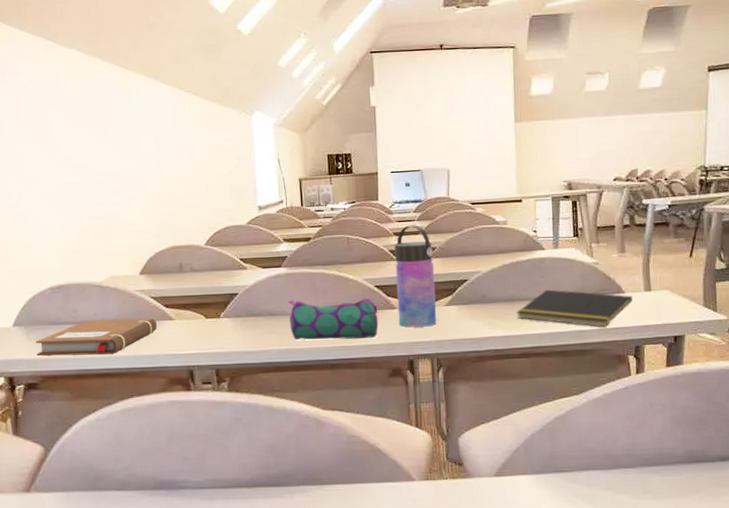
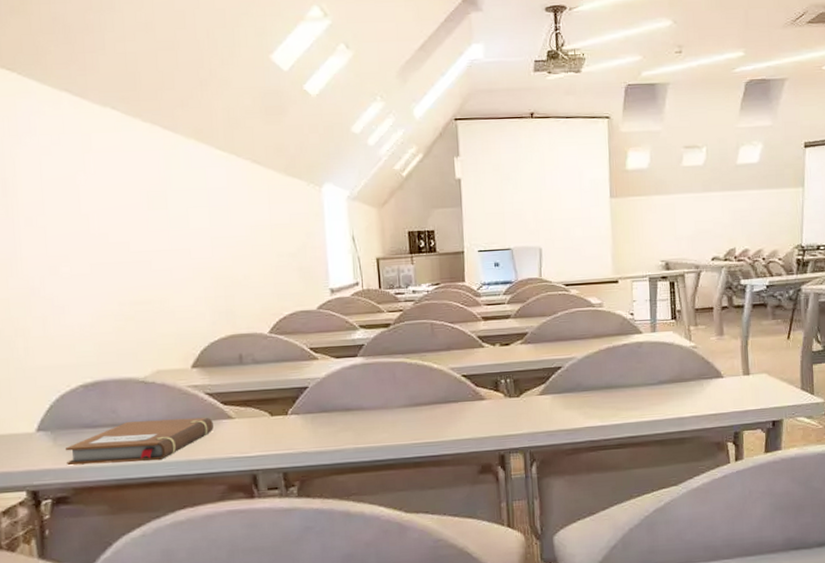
pencil case: present [289,297,379,340] -> none [366,388,467,437]
water bottle: present [394,225,437,328] -> none [483,308,530,420]
notepad: present [516,289,633,328] -> none [613,375,731,414]

